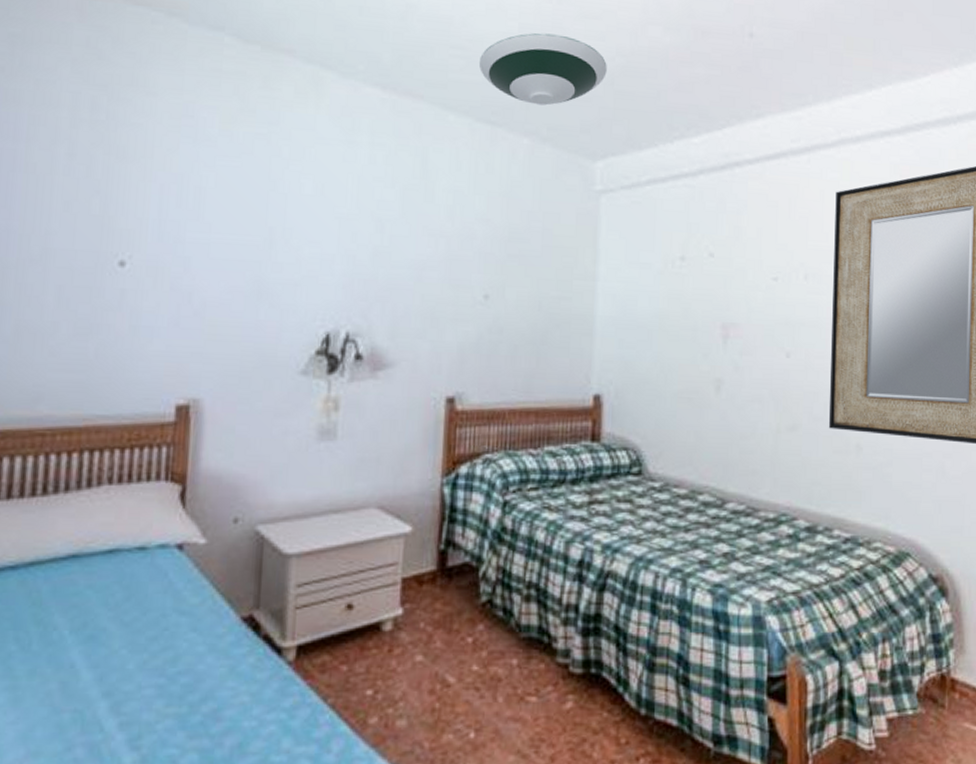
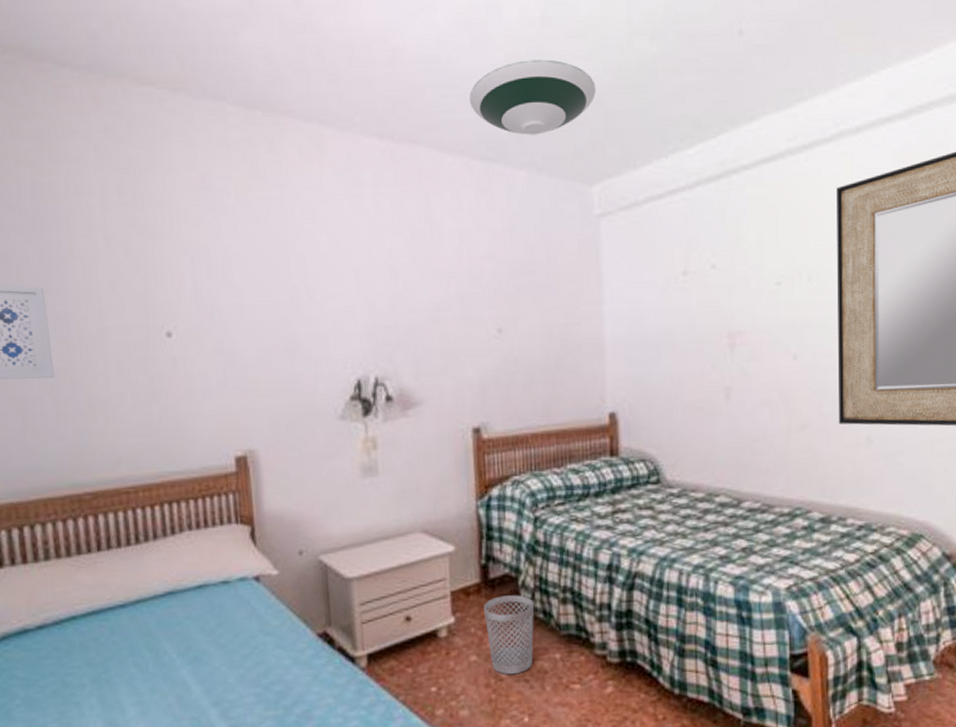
wastebasket: none [437,588,495,681] -> present [484,595,535,675]

